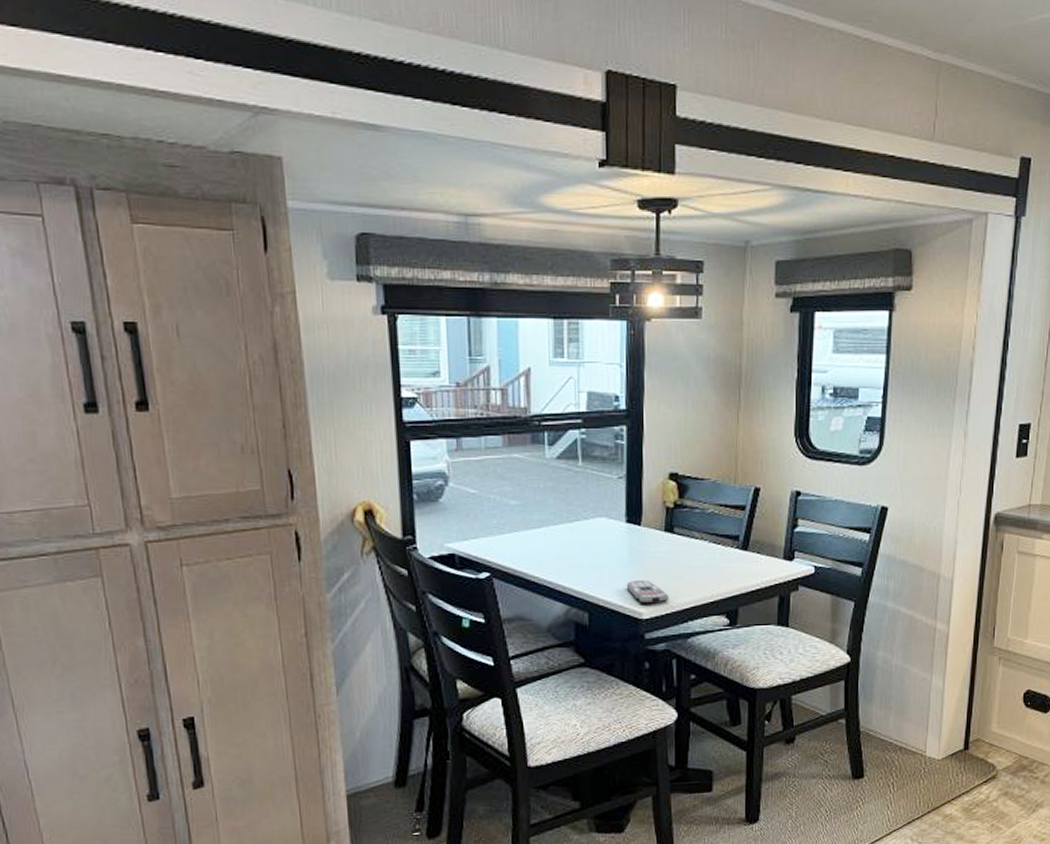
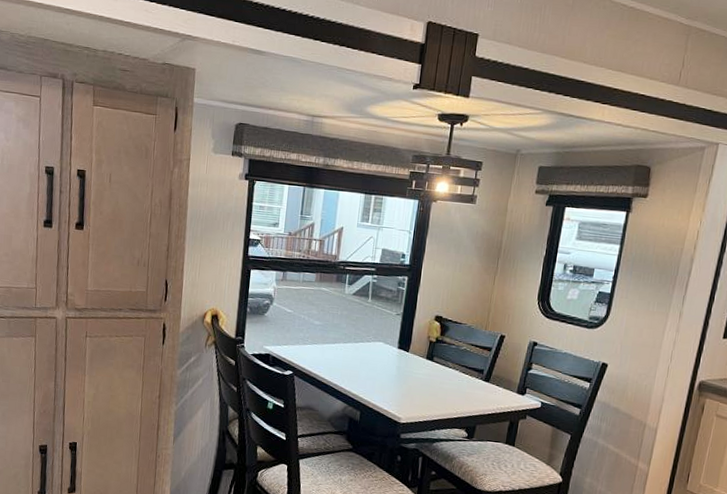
remote control: present [626,579,669,604] -> none [391,392,423,413]

